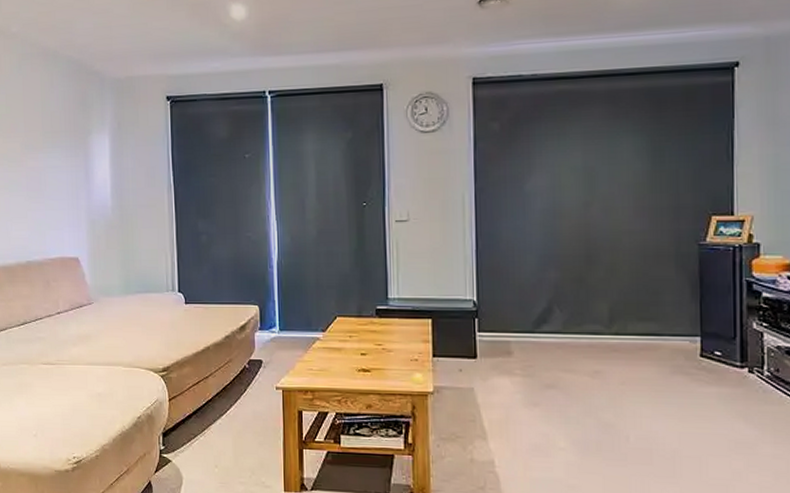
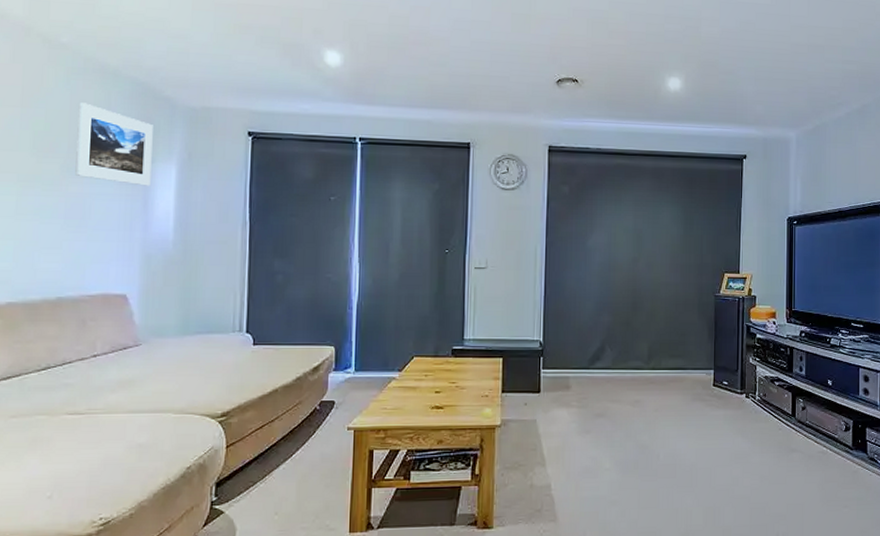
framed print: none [29,85,90,157] -> present [75,102,153,186]

